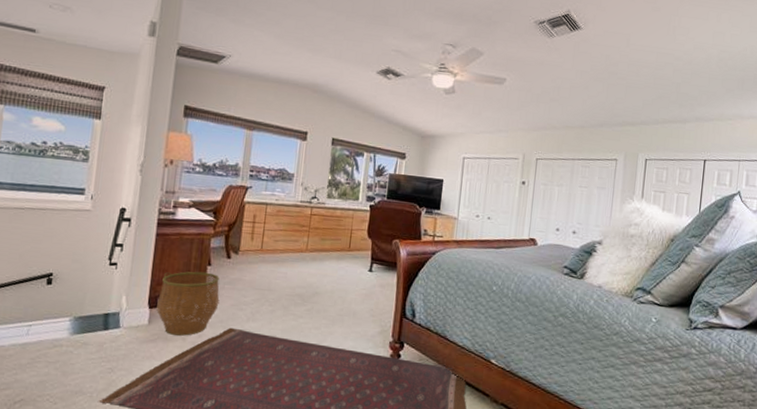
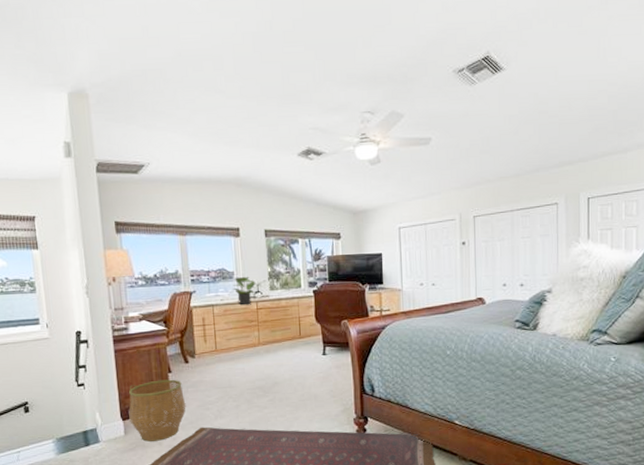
potted plant: none [290,179,315,209] -> present [233,276,256,305]

